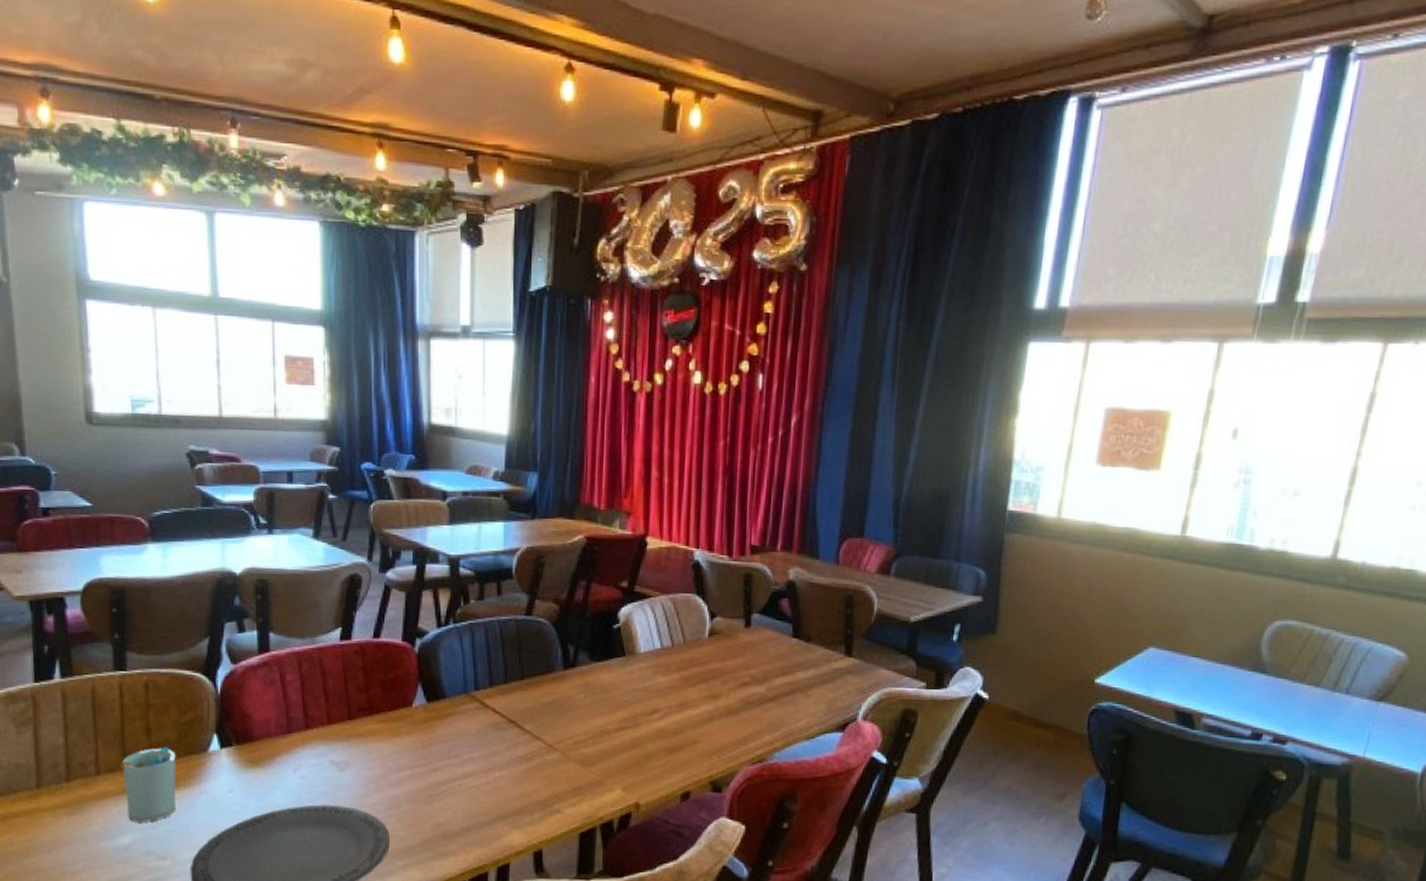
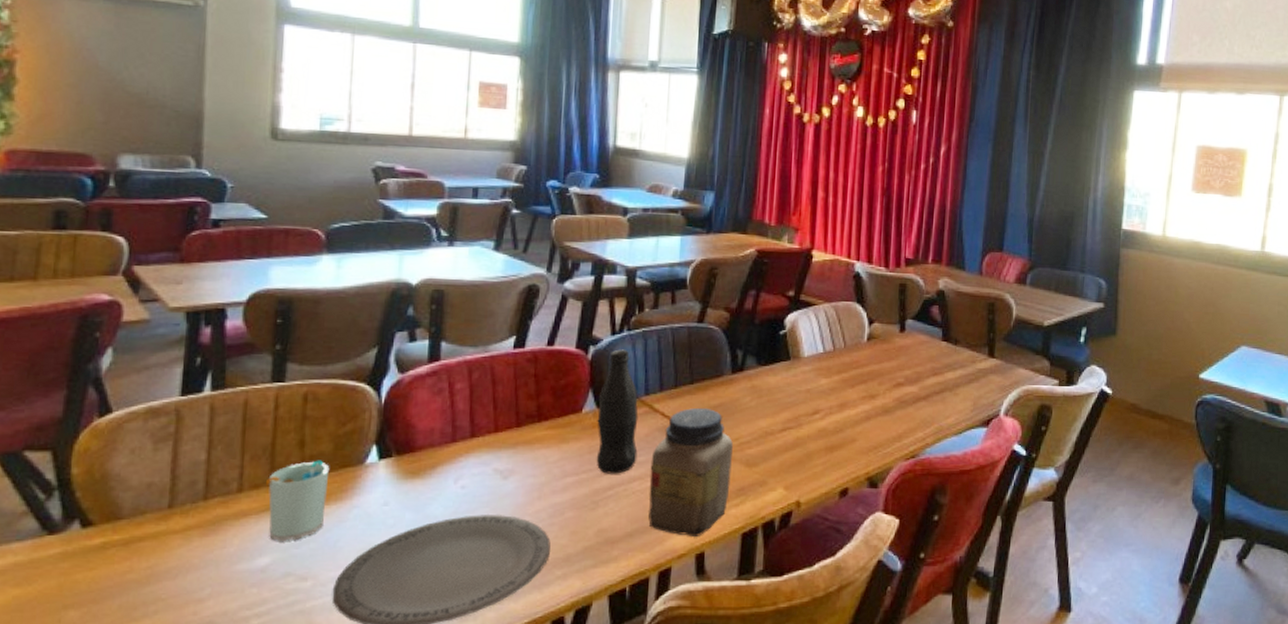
bottle: none [428,642,470,770] -> present [596,349,639,474]
jar: none [483,704,567,834] -> present [648,407,733,536]

